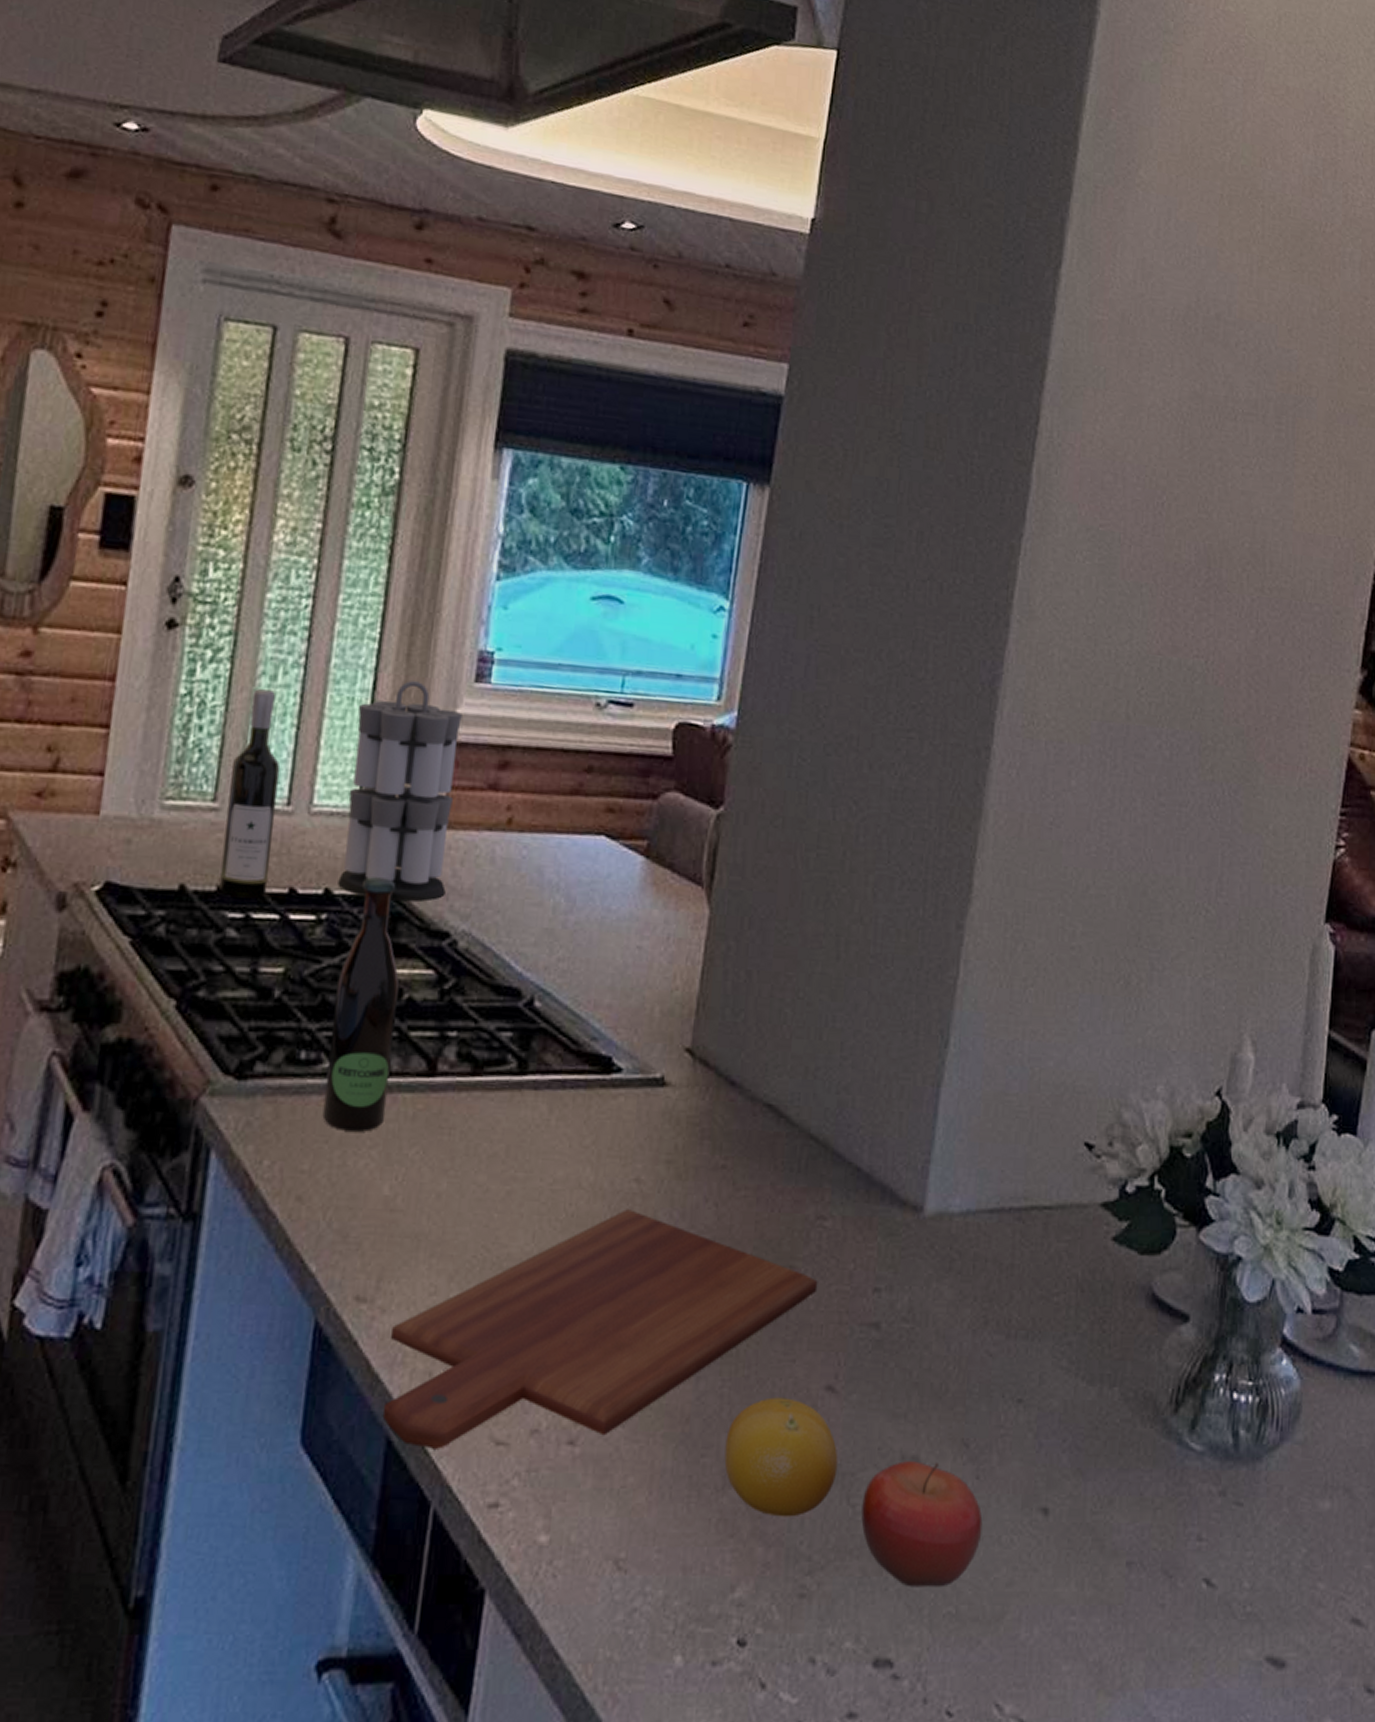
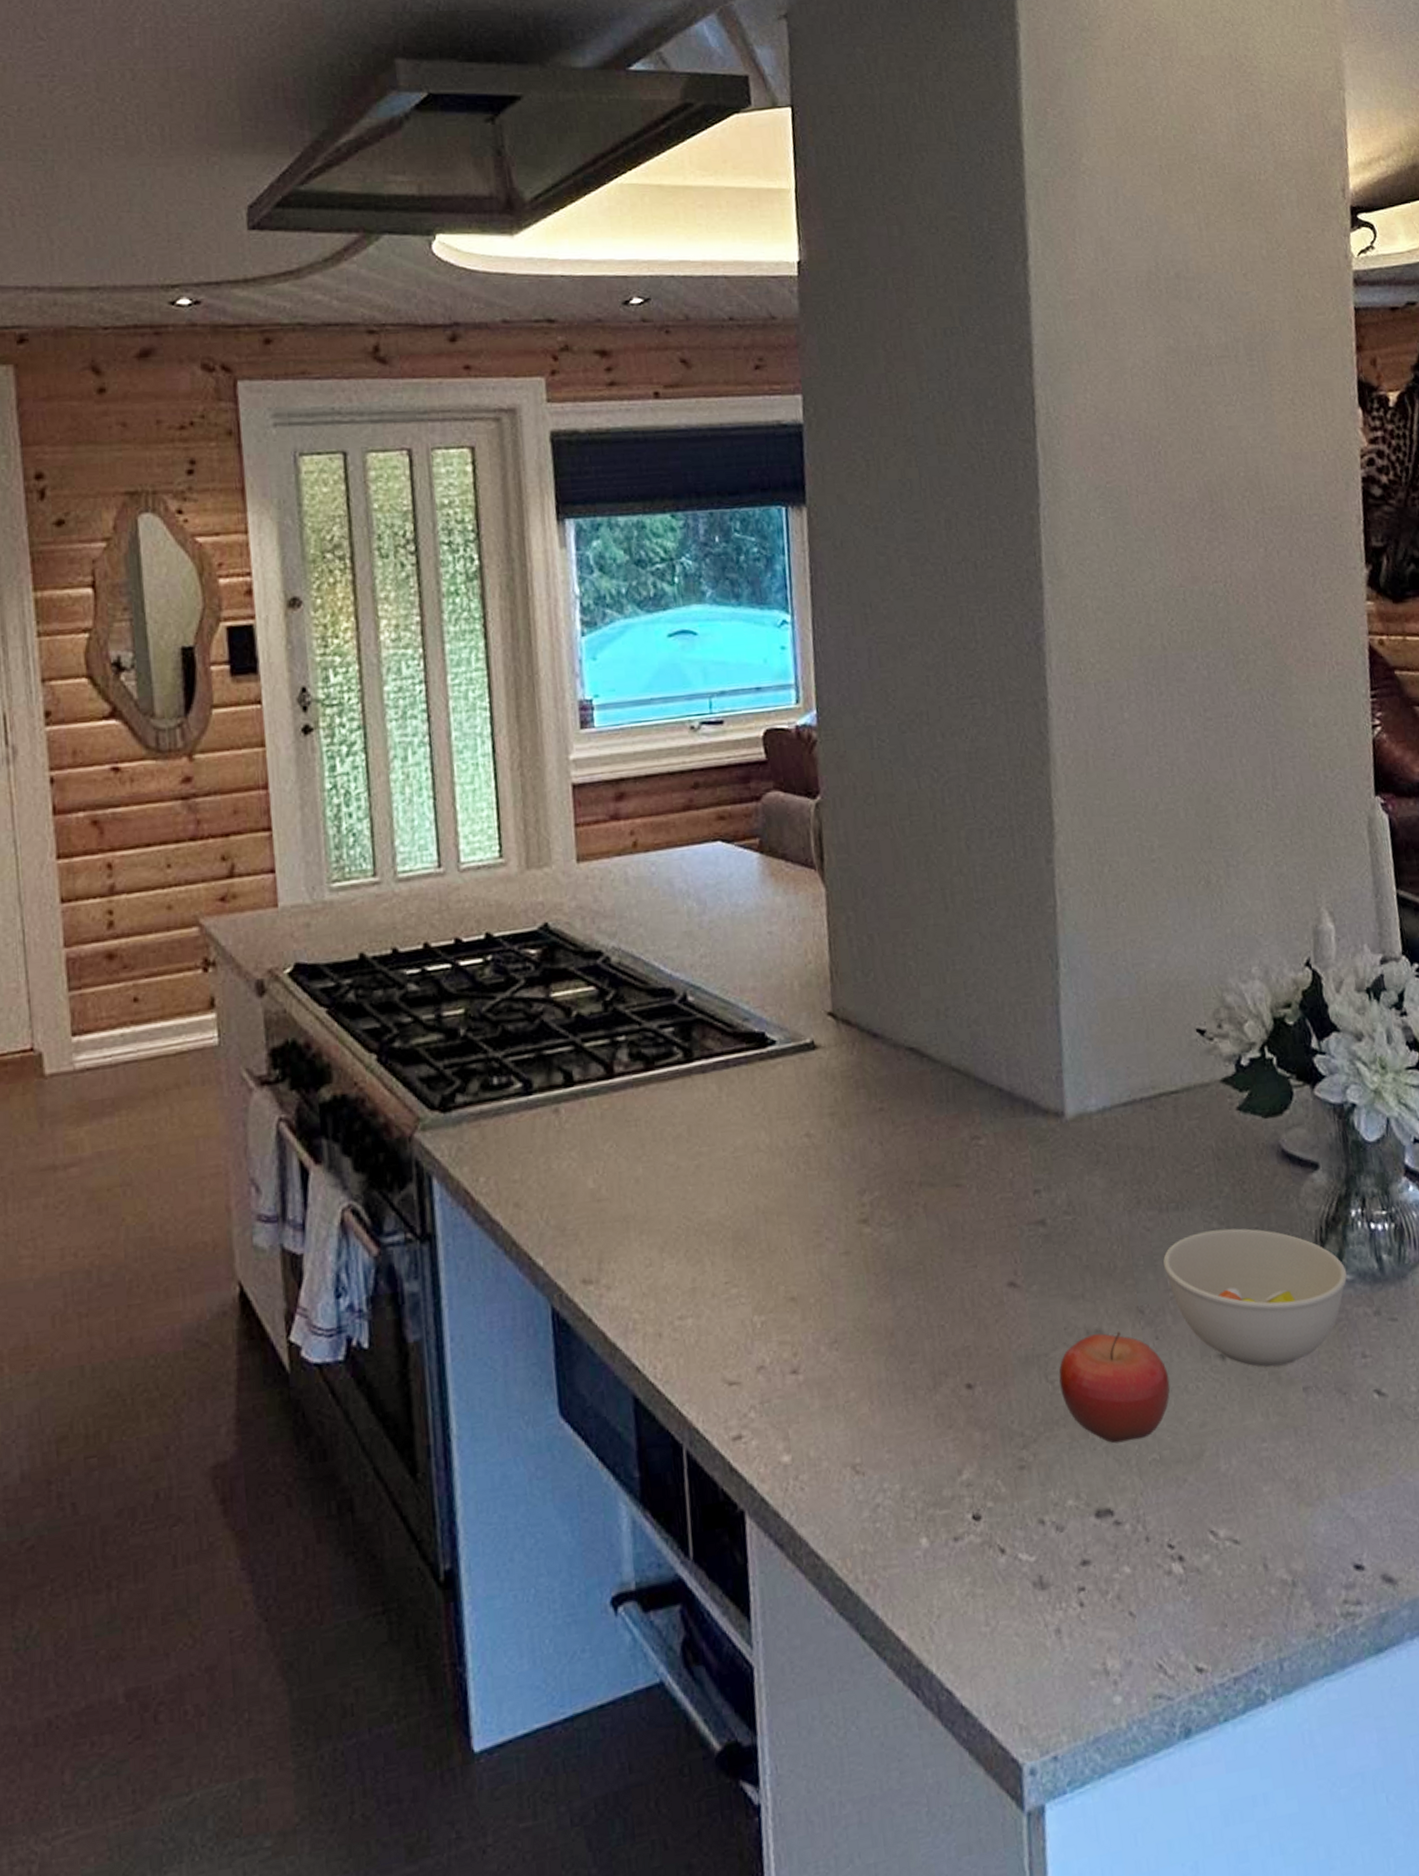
bottle: present [219,689,281,899] -> none [383,770,436,956]
bottle: present [322,877,400,1132] -> none [511,914,578,1140]
spice rack: present [337,681,462,903] -> none [484,738,591,935]
cutting board: present [382,1209,818,1449] -> none [618,1161,984,1400]
fruit: present [724,1397,838,1517] -> none [928,1299,1033,1404]
soup bowl: none [1000,1368,1198,1533] -> present [1163,1228,1347,1368]

